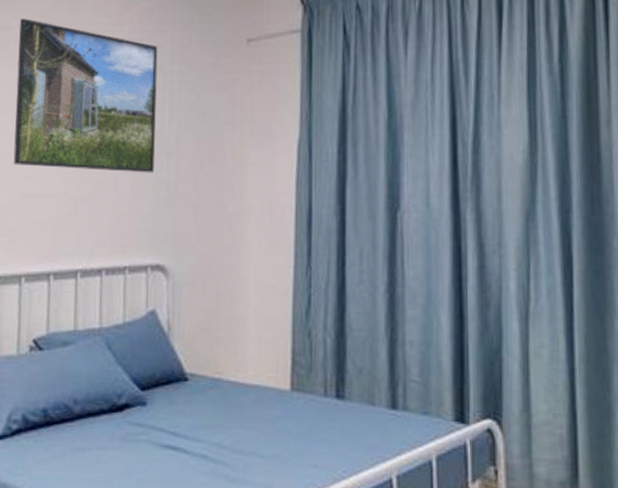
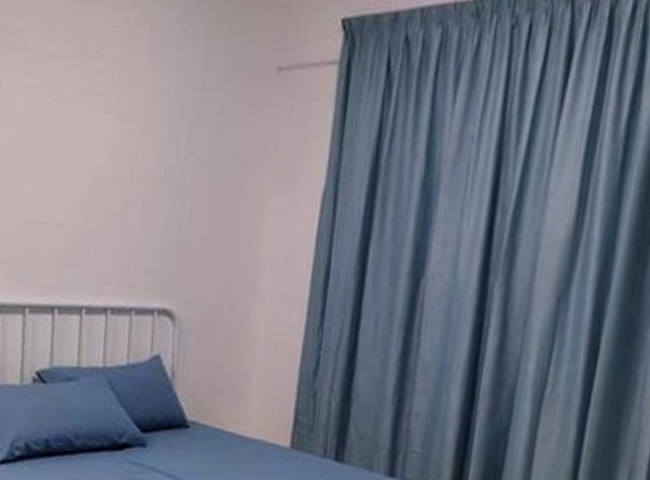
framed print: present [13,18,158,173] -> none [18,19,178,211]

